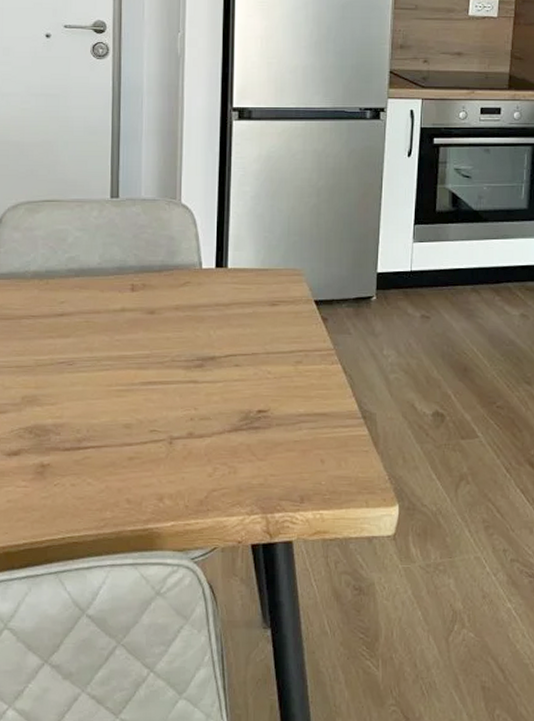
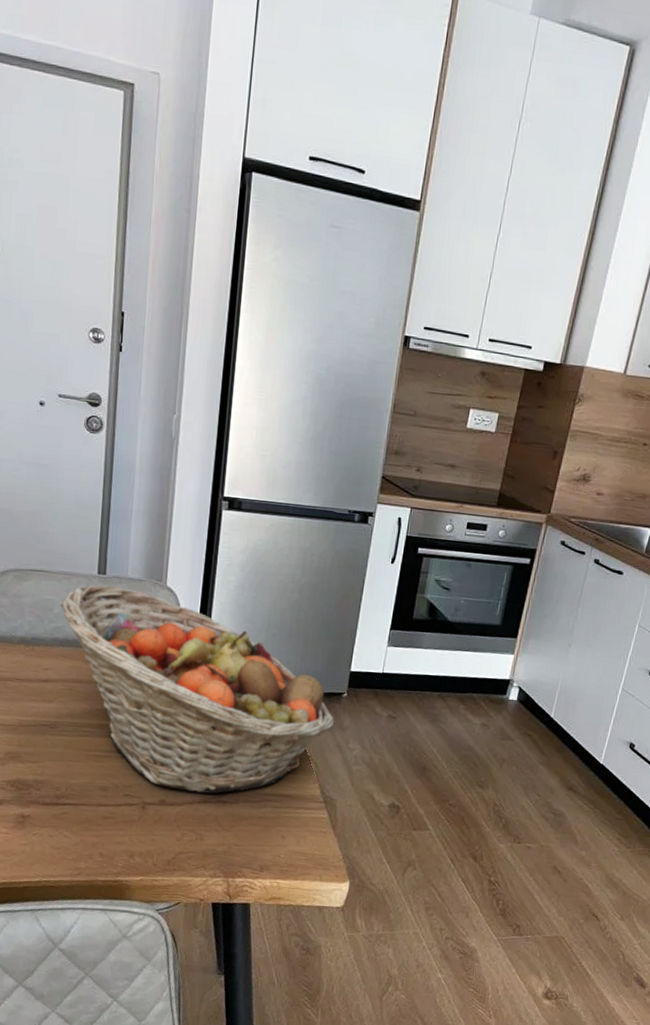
fruit basket: none [73,209,366,420] -> present [60,585,335,794]

